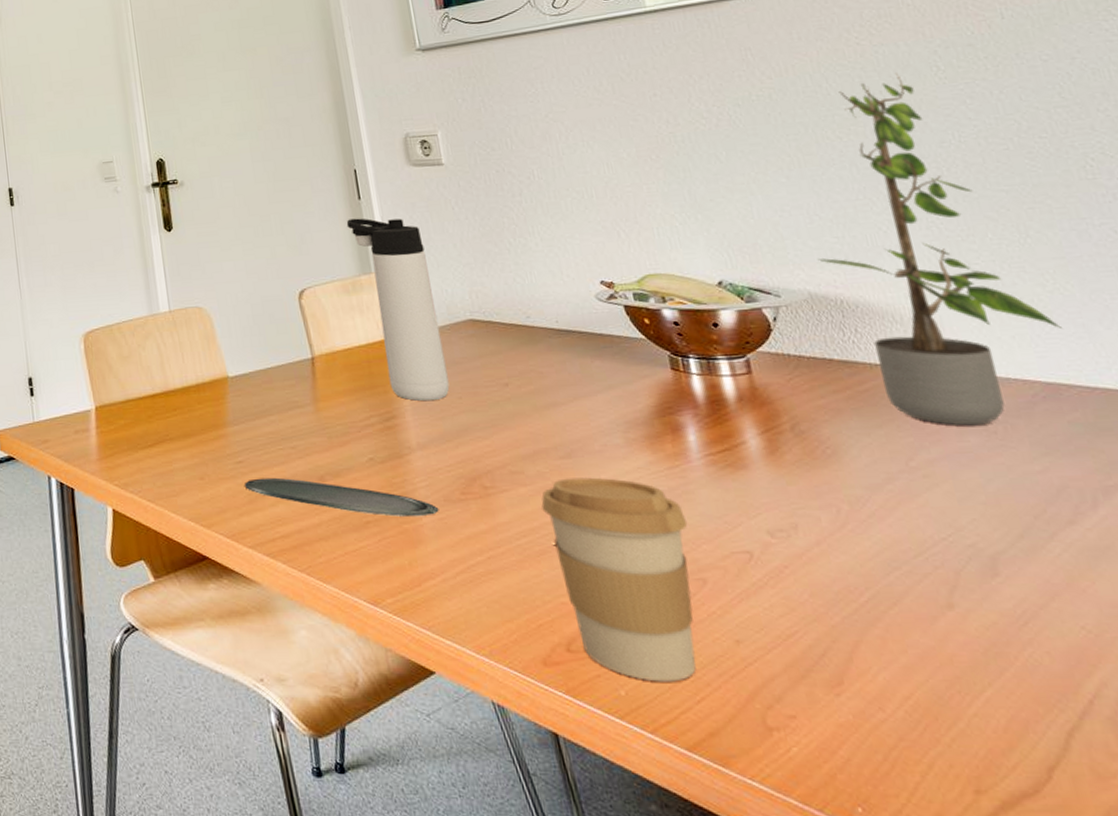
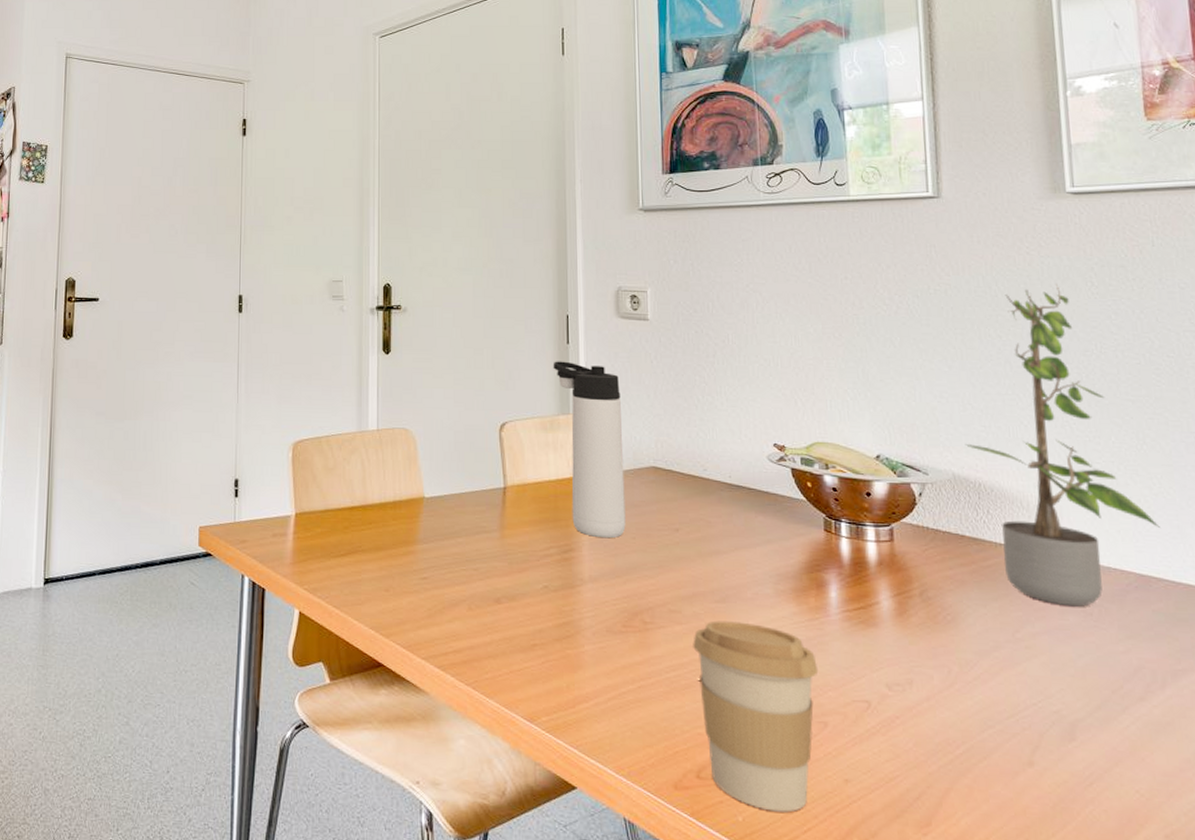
oval tray: present [244,477,439,517] -> none [425,595,601,644]

